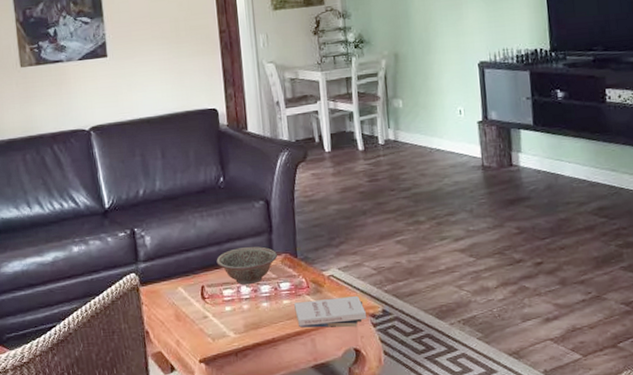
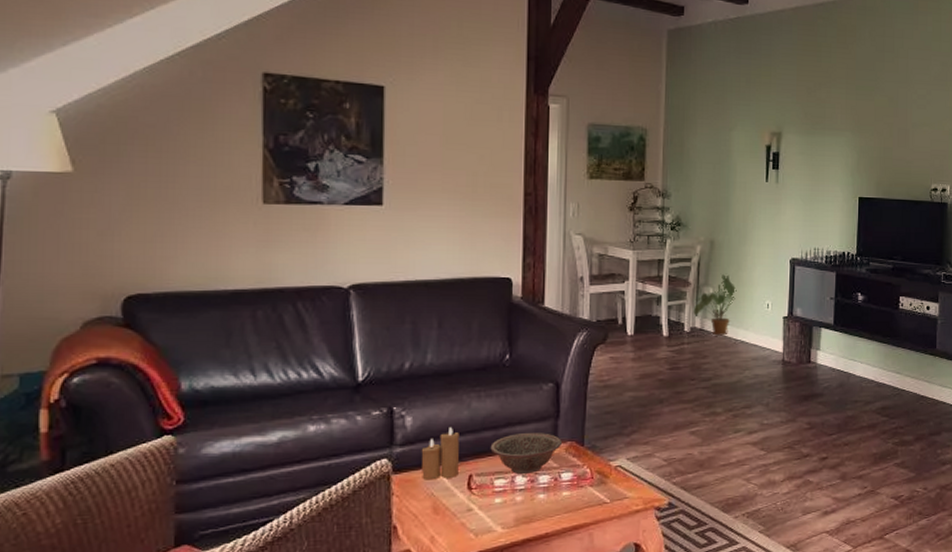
candle: none [160,244,193,291] -> present [421,427,459,480]
books: present [294,295,368,328] -> none [574,487,652,522]
house plant: none [385,85,427,146] -> present [693,274,737,336]

